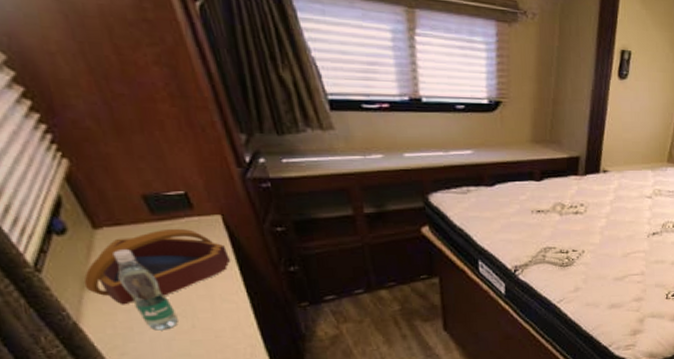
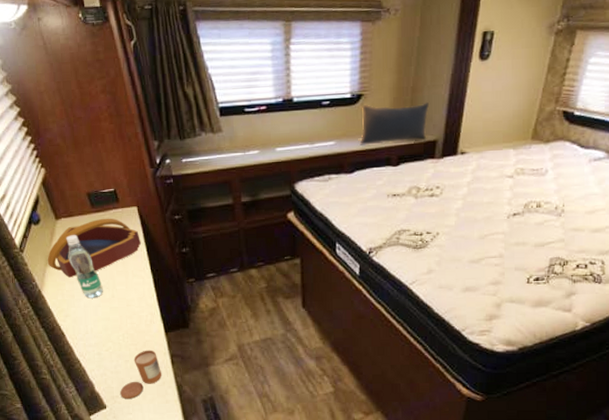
pillow: none [500,112,571,157] -> present [359,101,429,146]

